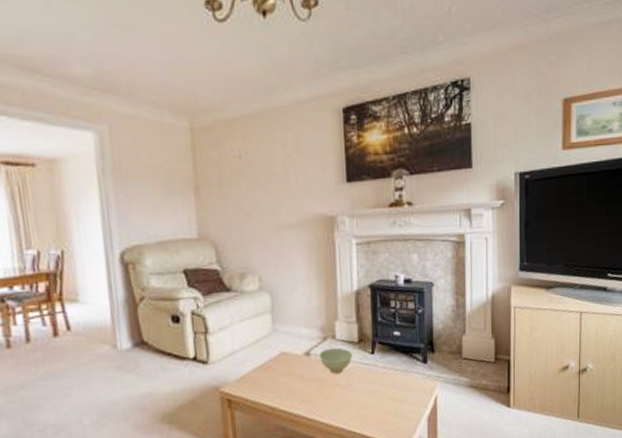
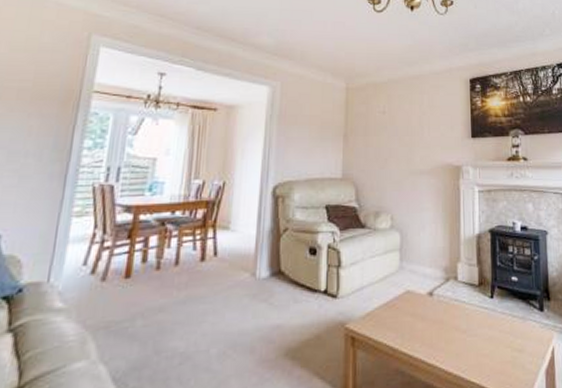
bowl: present [318,347,353,374] -> none [441,289,474,317]

